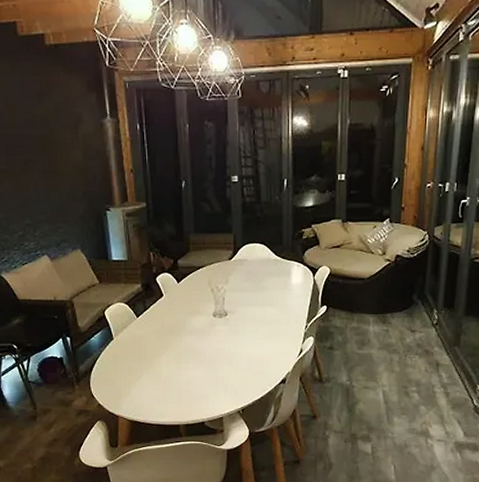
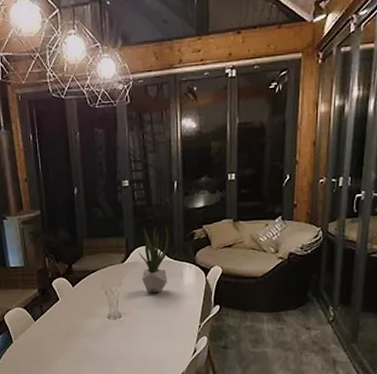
potted plant: none [246,223,278,291] -> present [138,225,169,293]

